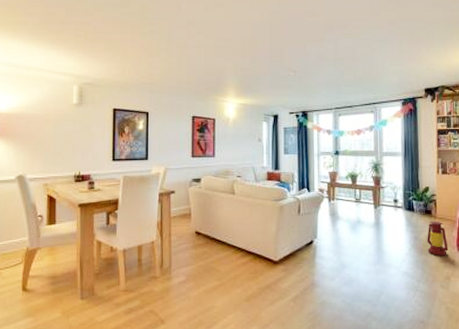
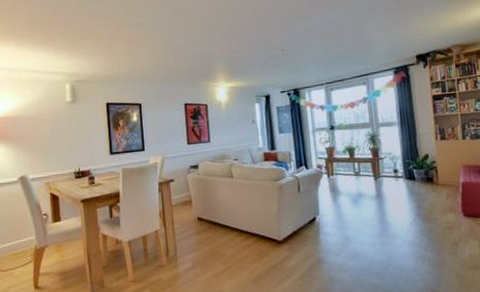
lantern: present [427,221,448,257] -> none [430,188,454,223]

